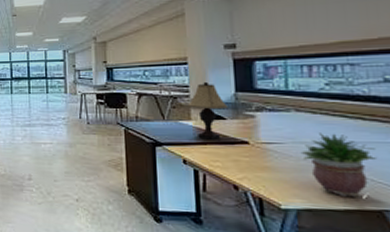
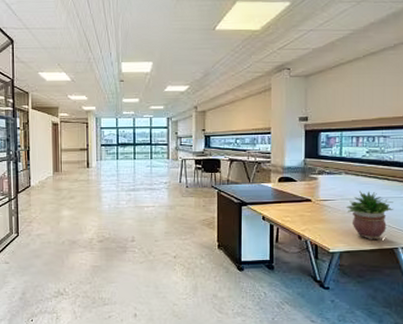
lamp: present [186,81,228,140] -> none [268,149,299,199]

